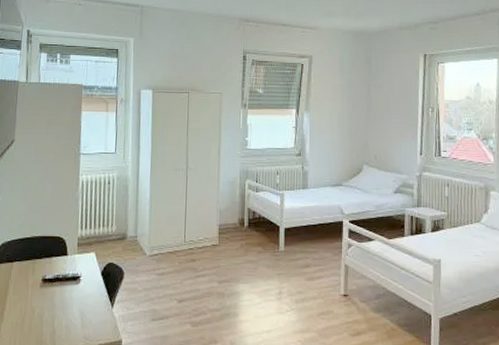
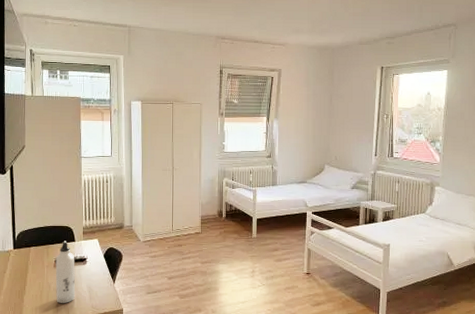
water bottle: none [40,254,66,333] -> present [55,241,75,303]

